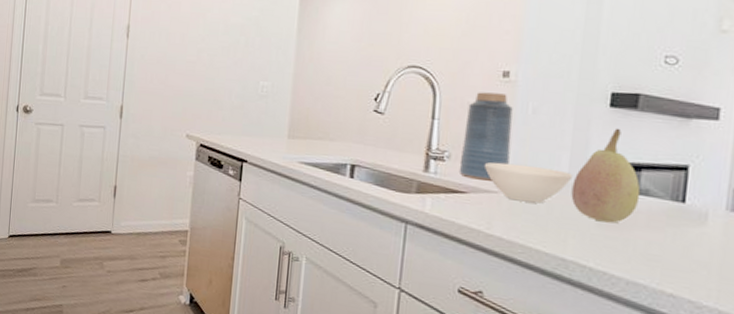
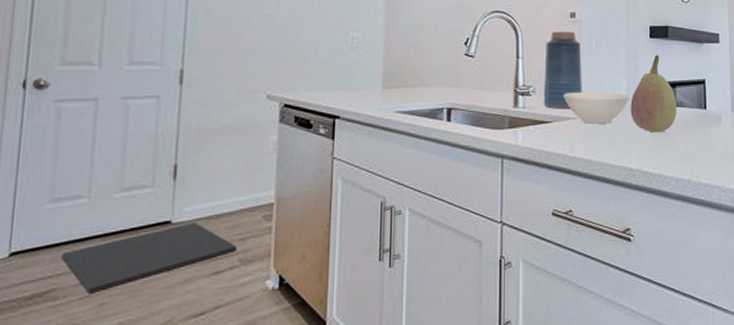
doormat: none [39,235,158,277] -> present [61,223,236,294]

